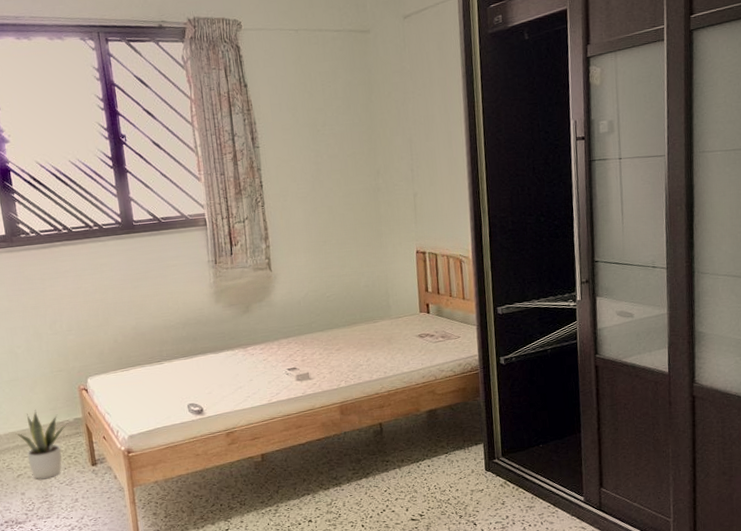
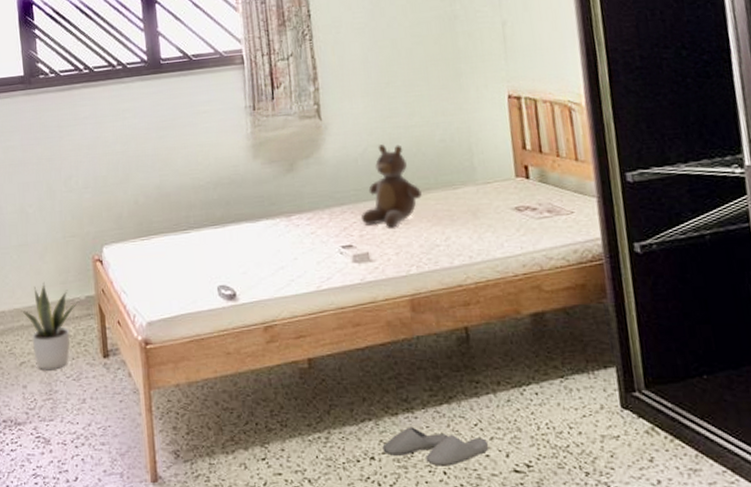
teddy bear: none [302,289,350,354] -> present [360,144,422,228]
slippers: none [317,496,394,522] -> present [382,426,489,466]

